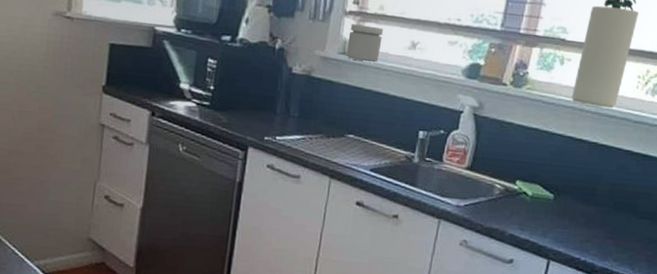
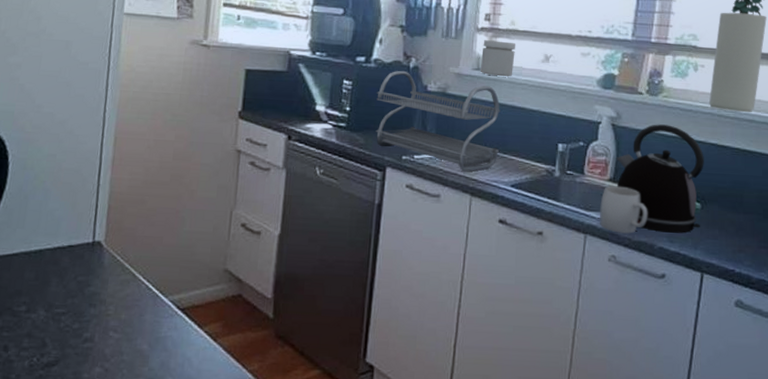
dish rack: none [239,51,364,155] -> present [375,70,500,172]
mug: none [454,174,502,221] -> present [600,185,648,234]
kettle: none [473,115,562,222] -> present [616,124,704,233]

